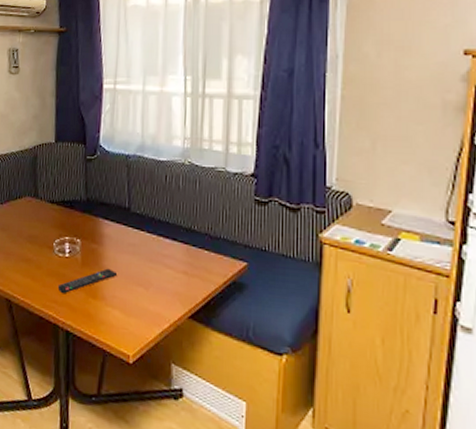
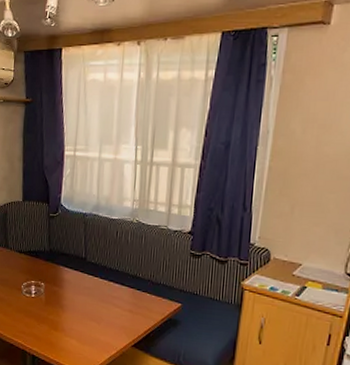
remote control: present [57,268,118,294] -> none [25,307,75,327]

